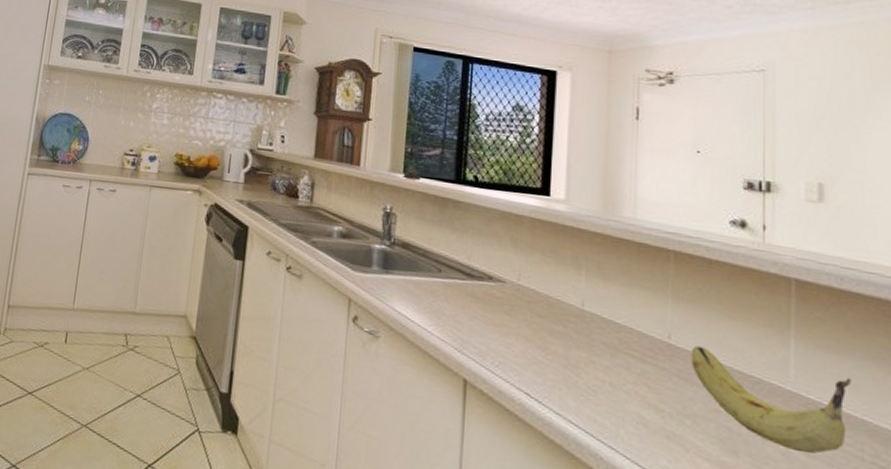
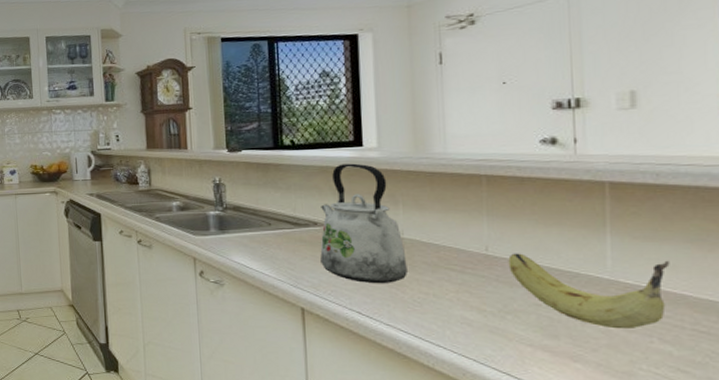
kettle: none [491,212,585,363] -> present [320,163,407,284]

